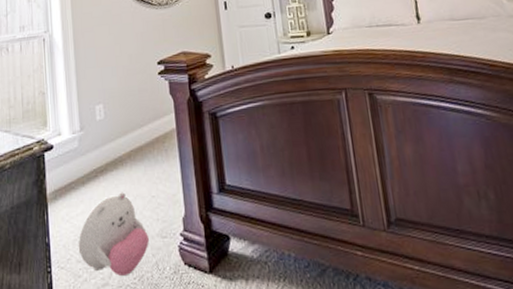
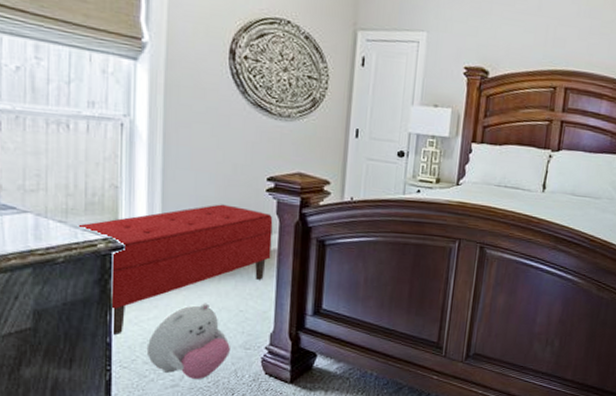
bench: none [18,93,171,234] -> present [78,204,273,334]

